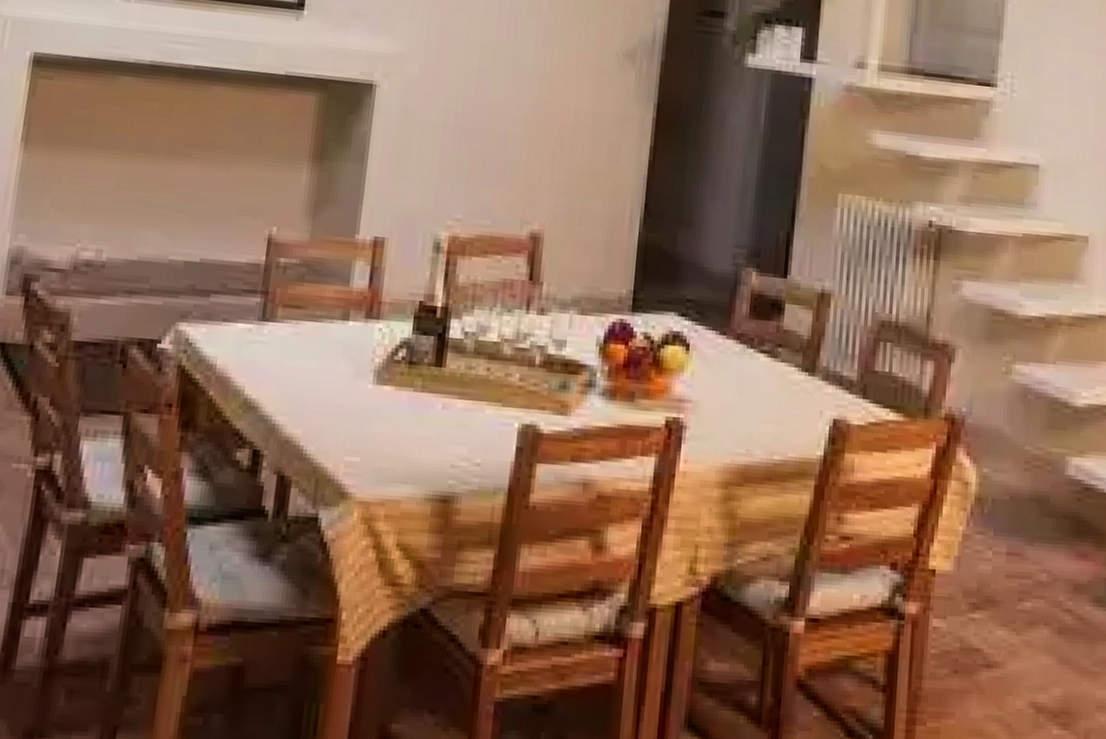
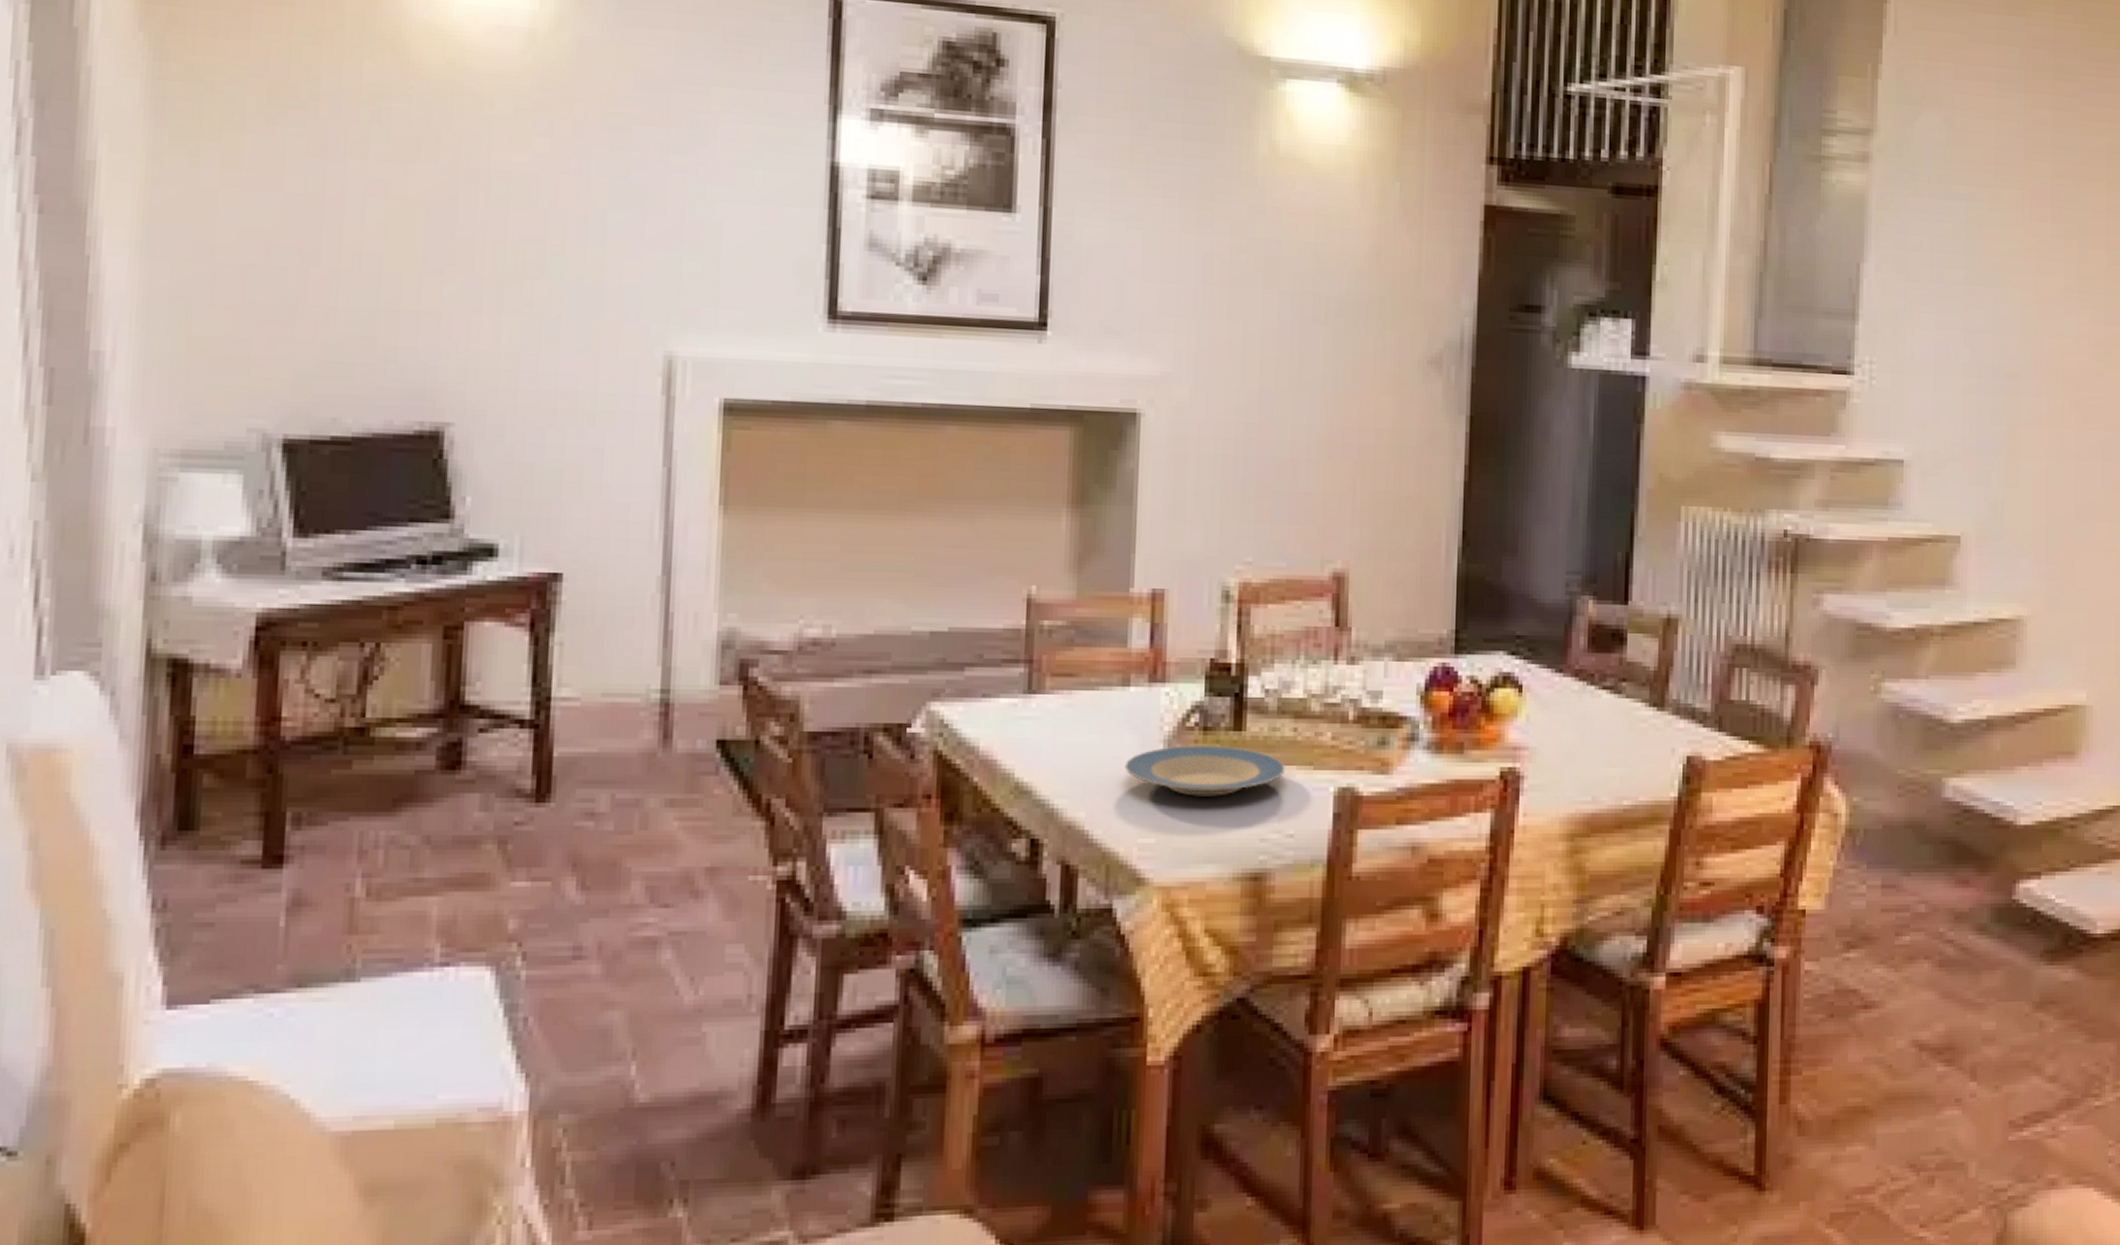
plate: none [338,376,478,424] -> present [1124,746,1285,797]

